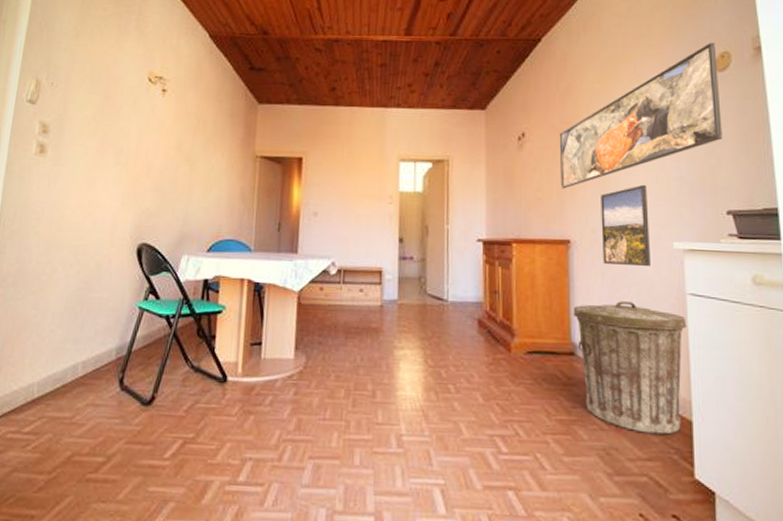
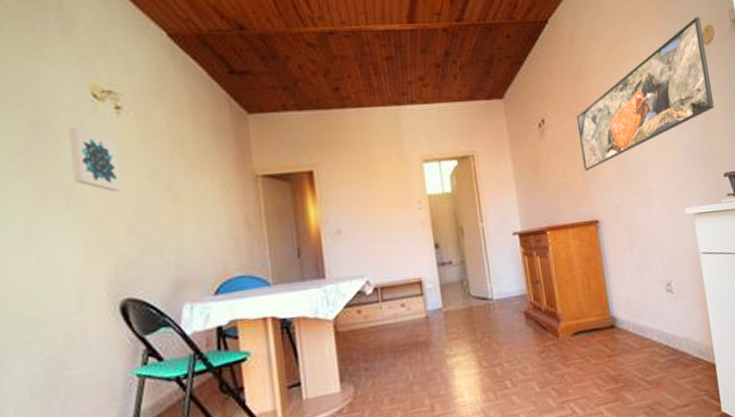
wall art: none [124,102,158,156] -> present [68,127,121,192]
trash can: present [573,301,687,435] -> none [608,269,707,384]
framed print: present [601,184,652,266] -> none [620,158,670,238]

